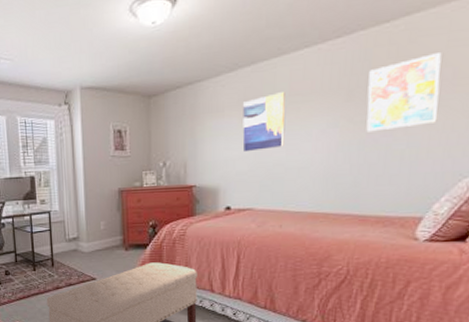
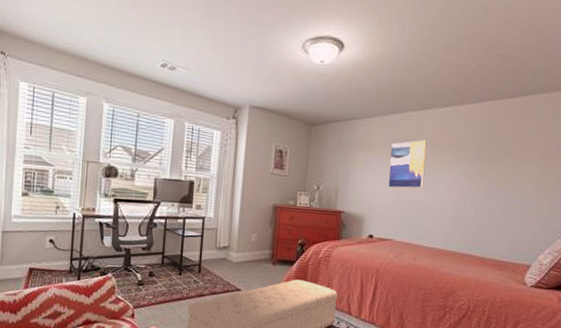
wall art: present [366,53,442,132] -> none [489,129,549,186]

